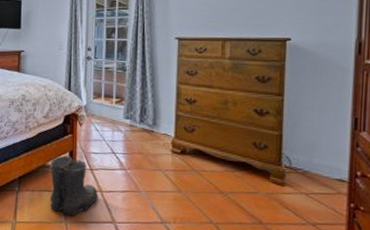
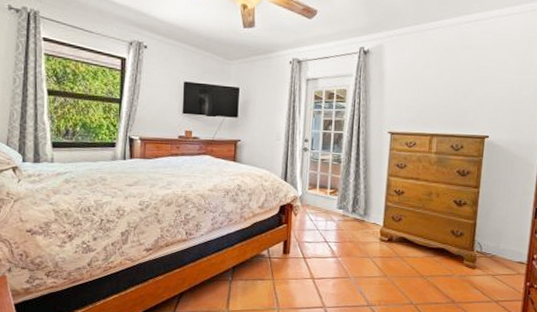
boots: present [49,155,99,216] -> none [262,245,311,303]

